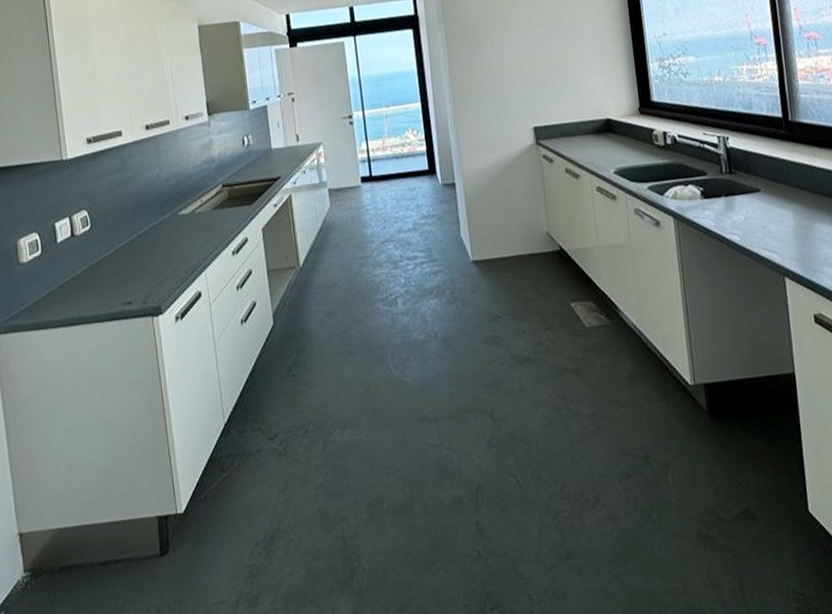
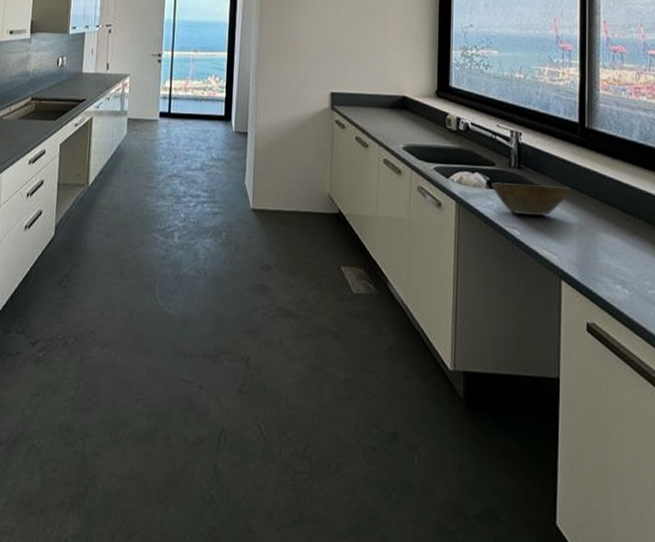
bowl: none [706,184,783,221] -> present [491,182,570,217]

